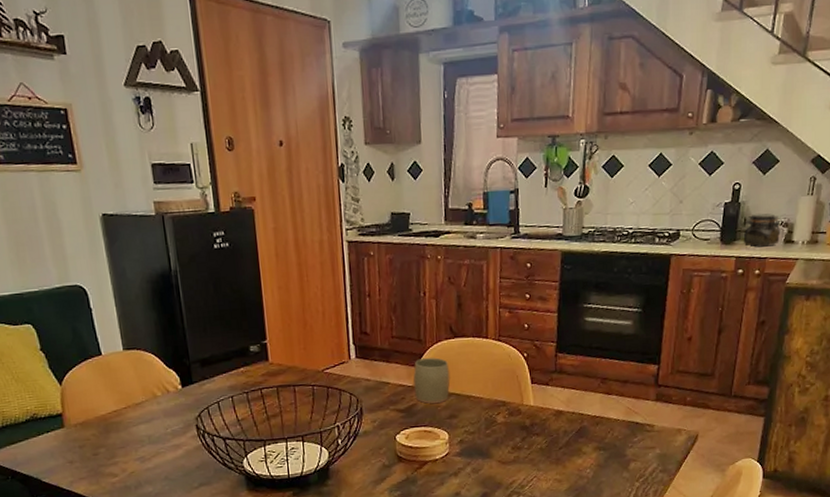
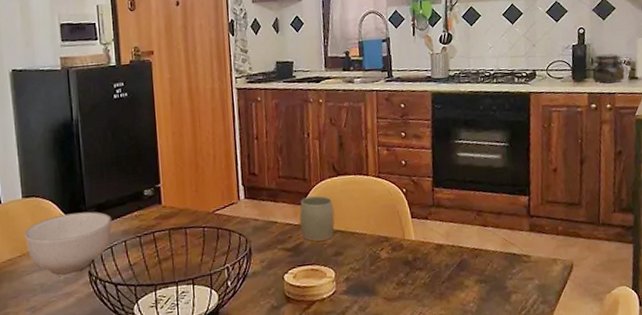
bowl: none [127,366,218,428] -> present [24,211,112,275]

